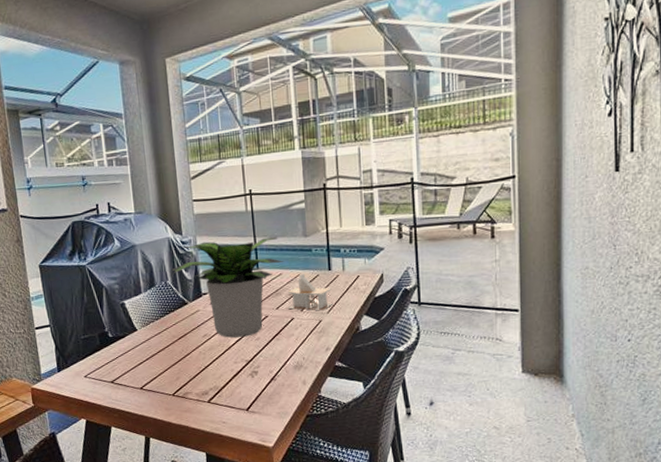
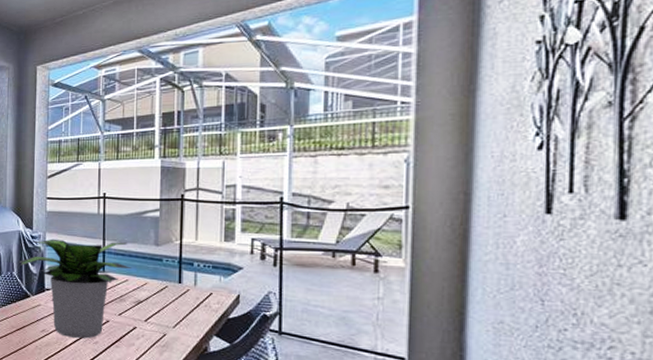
napkin holder: present [286,273,332,310] -> none [129,282,180,323]

